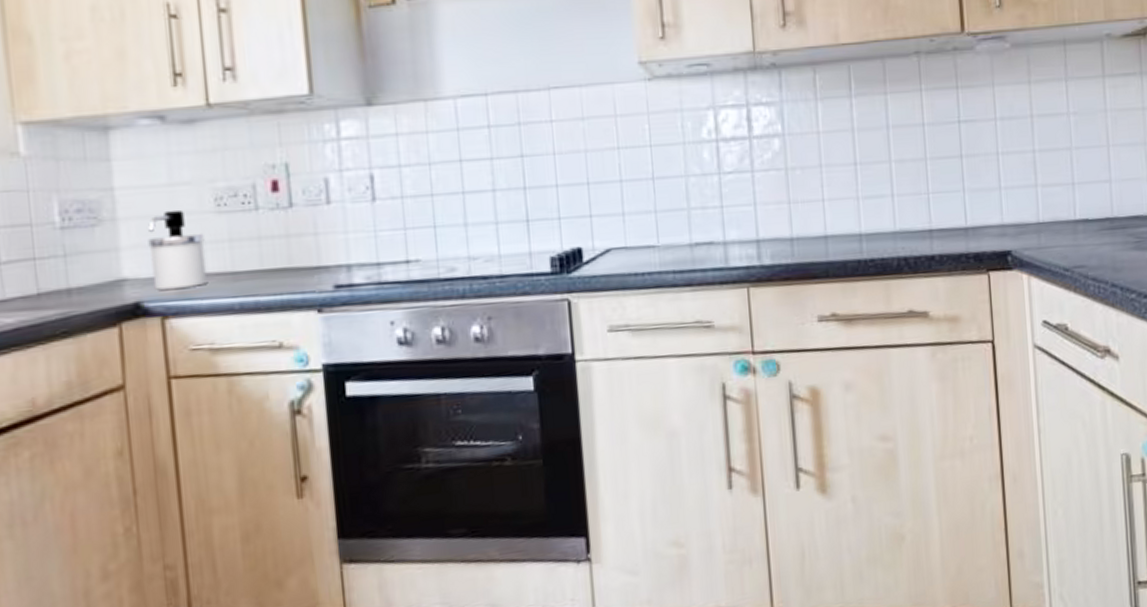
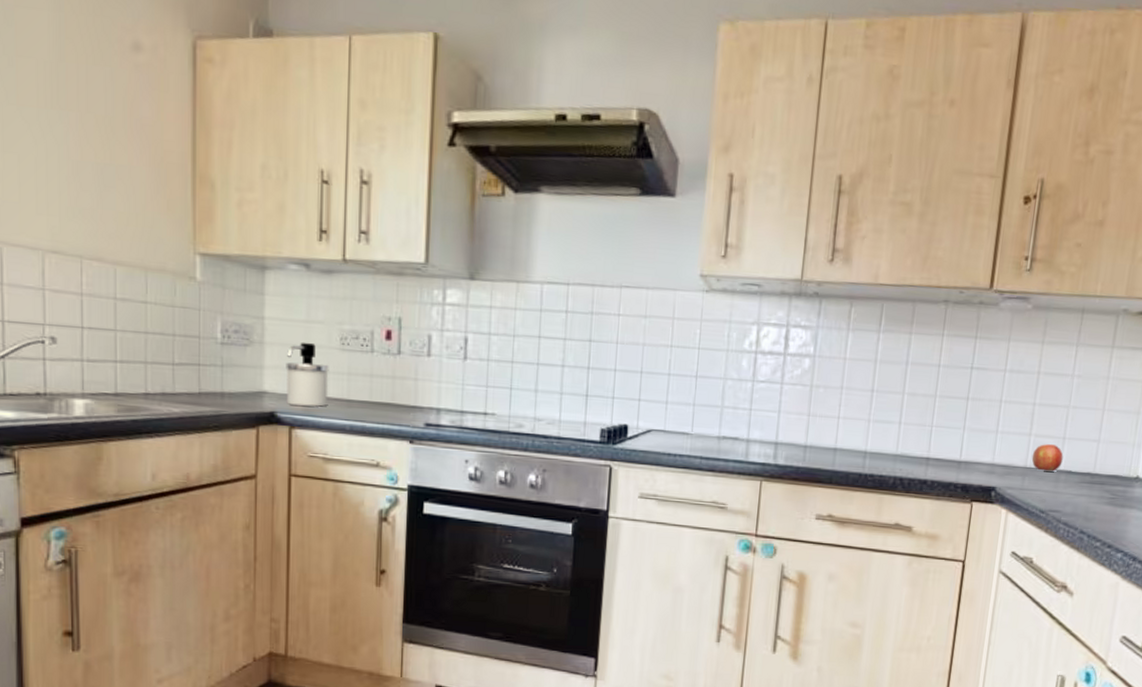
fruit: none [1043,192,1077,224] -> present [1031,444,1063,472]

